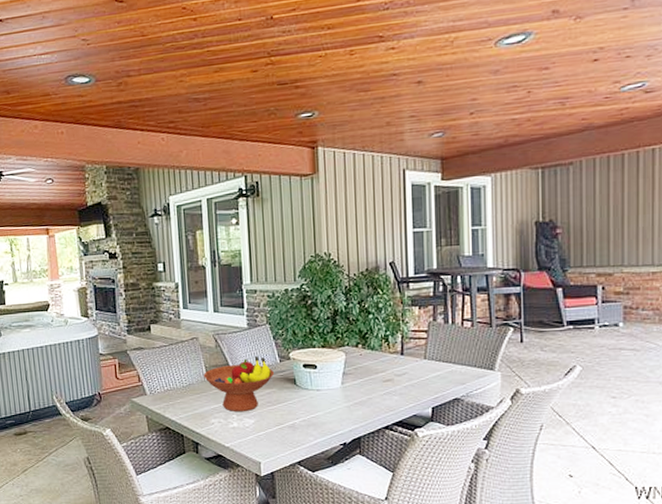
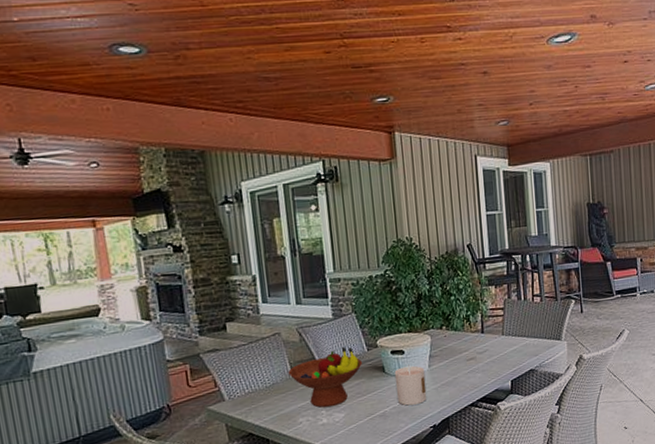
candle: none [305,380,338,420] -> present [394,365,427,406]

